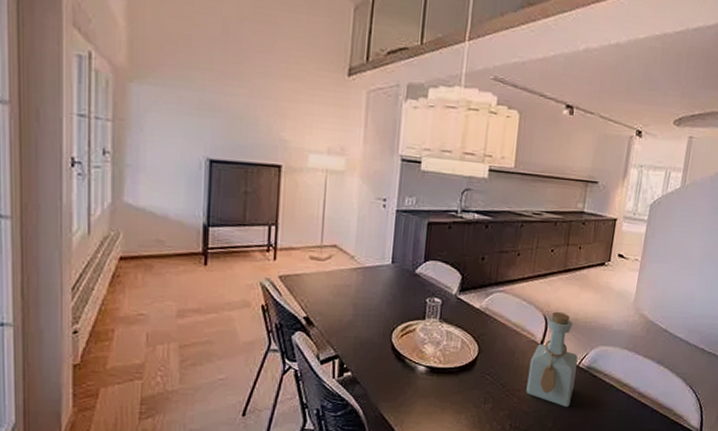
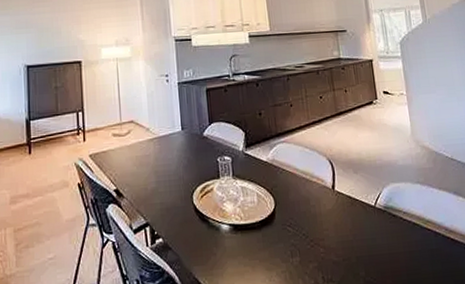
bottle: present [526,311,578,408] -> none [326,154,378,253]

